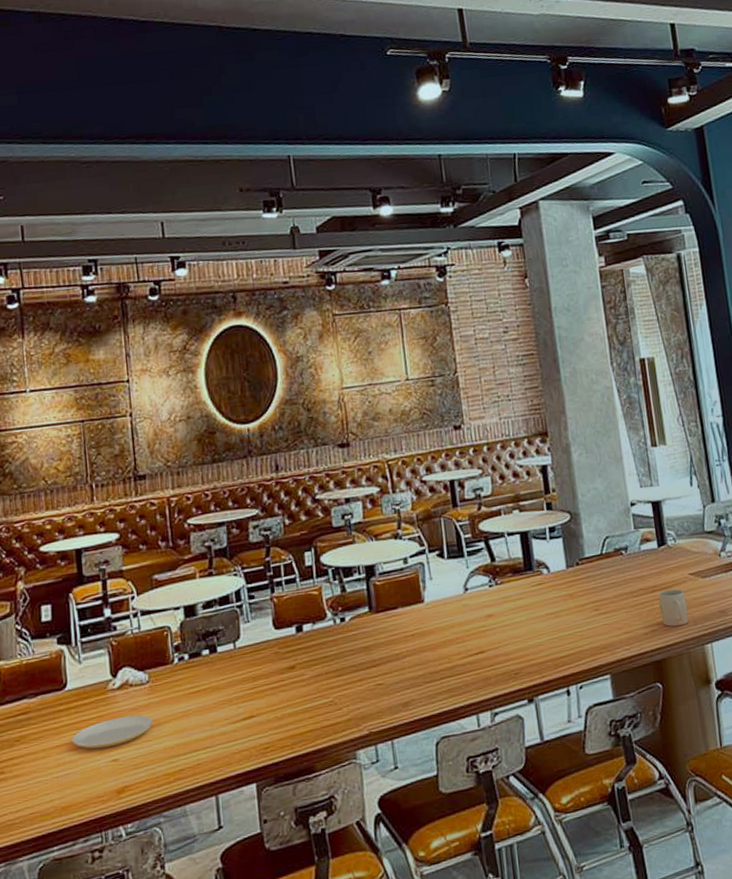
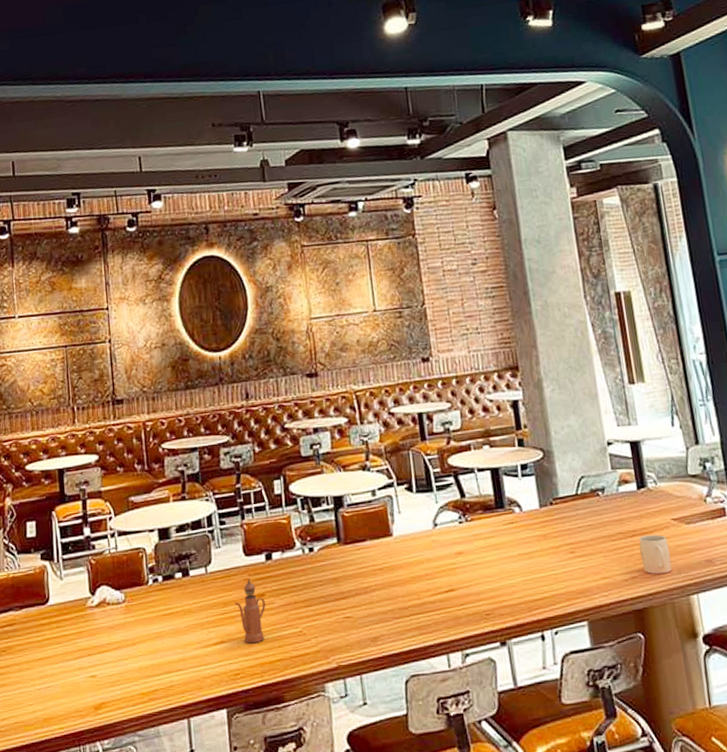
plate: present [71,715,153,750] -> none [53,633,129,665]
coffeepot: none [264,651,296,717] -> present [234,578,265,644]

